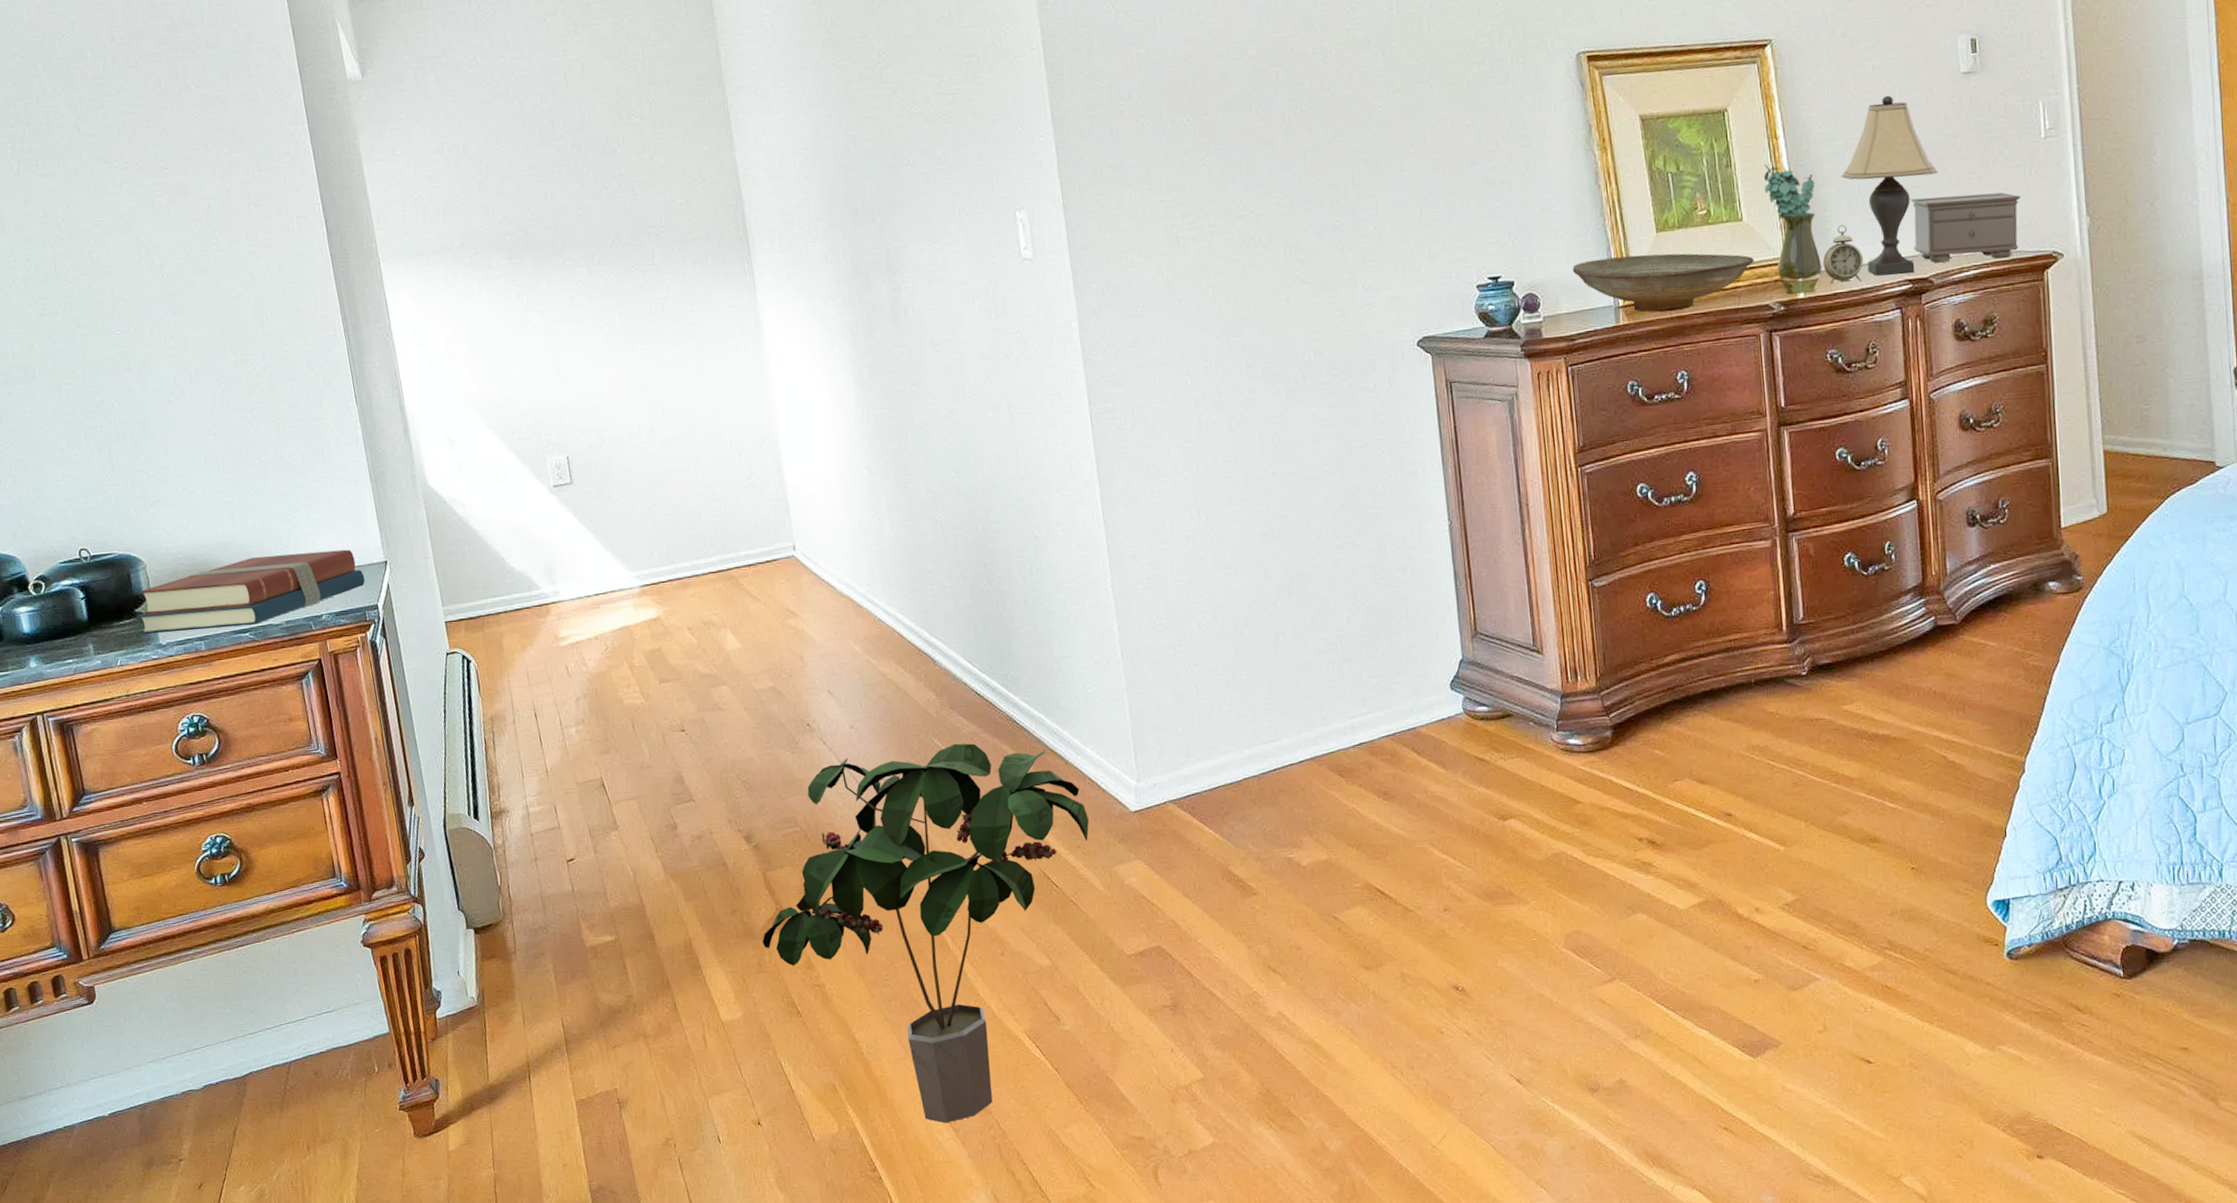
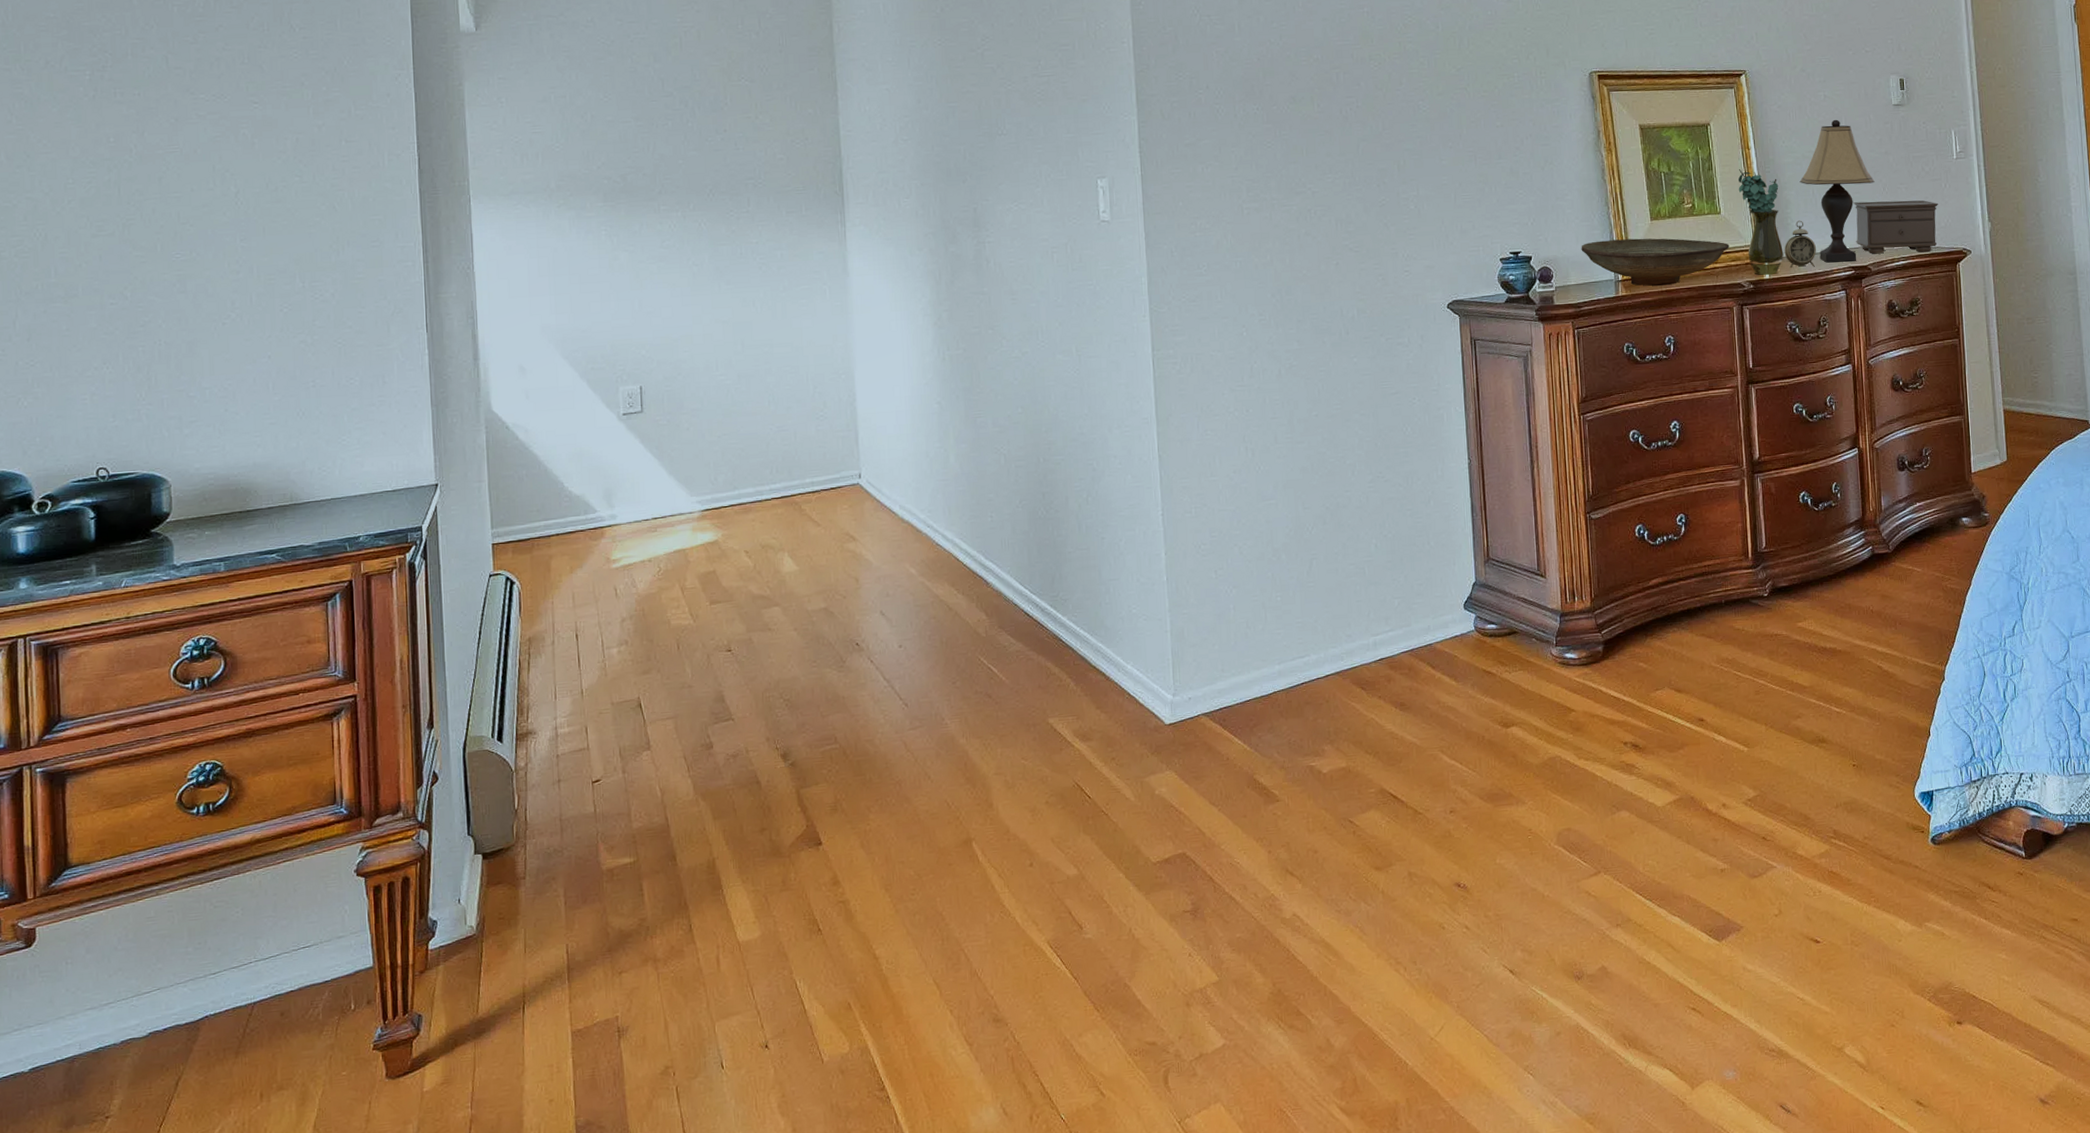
books: present [137,549,366,634] -> none [152,472,412,555]
potted plant: present [762,743,1090,1123] -> none [789,661,1126,1037]

